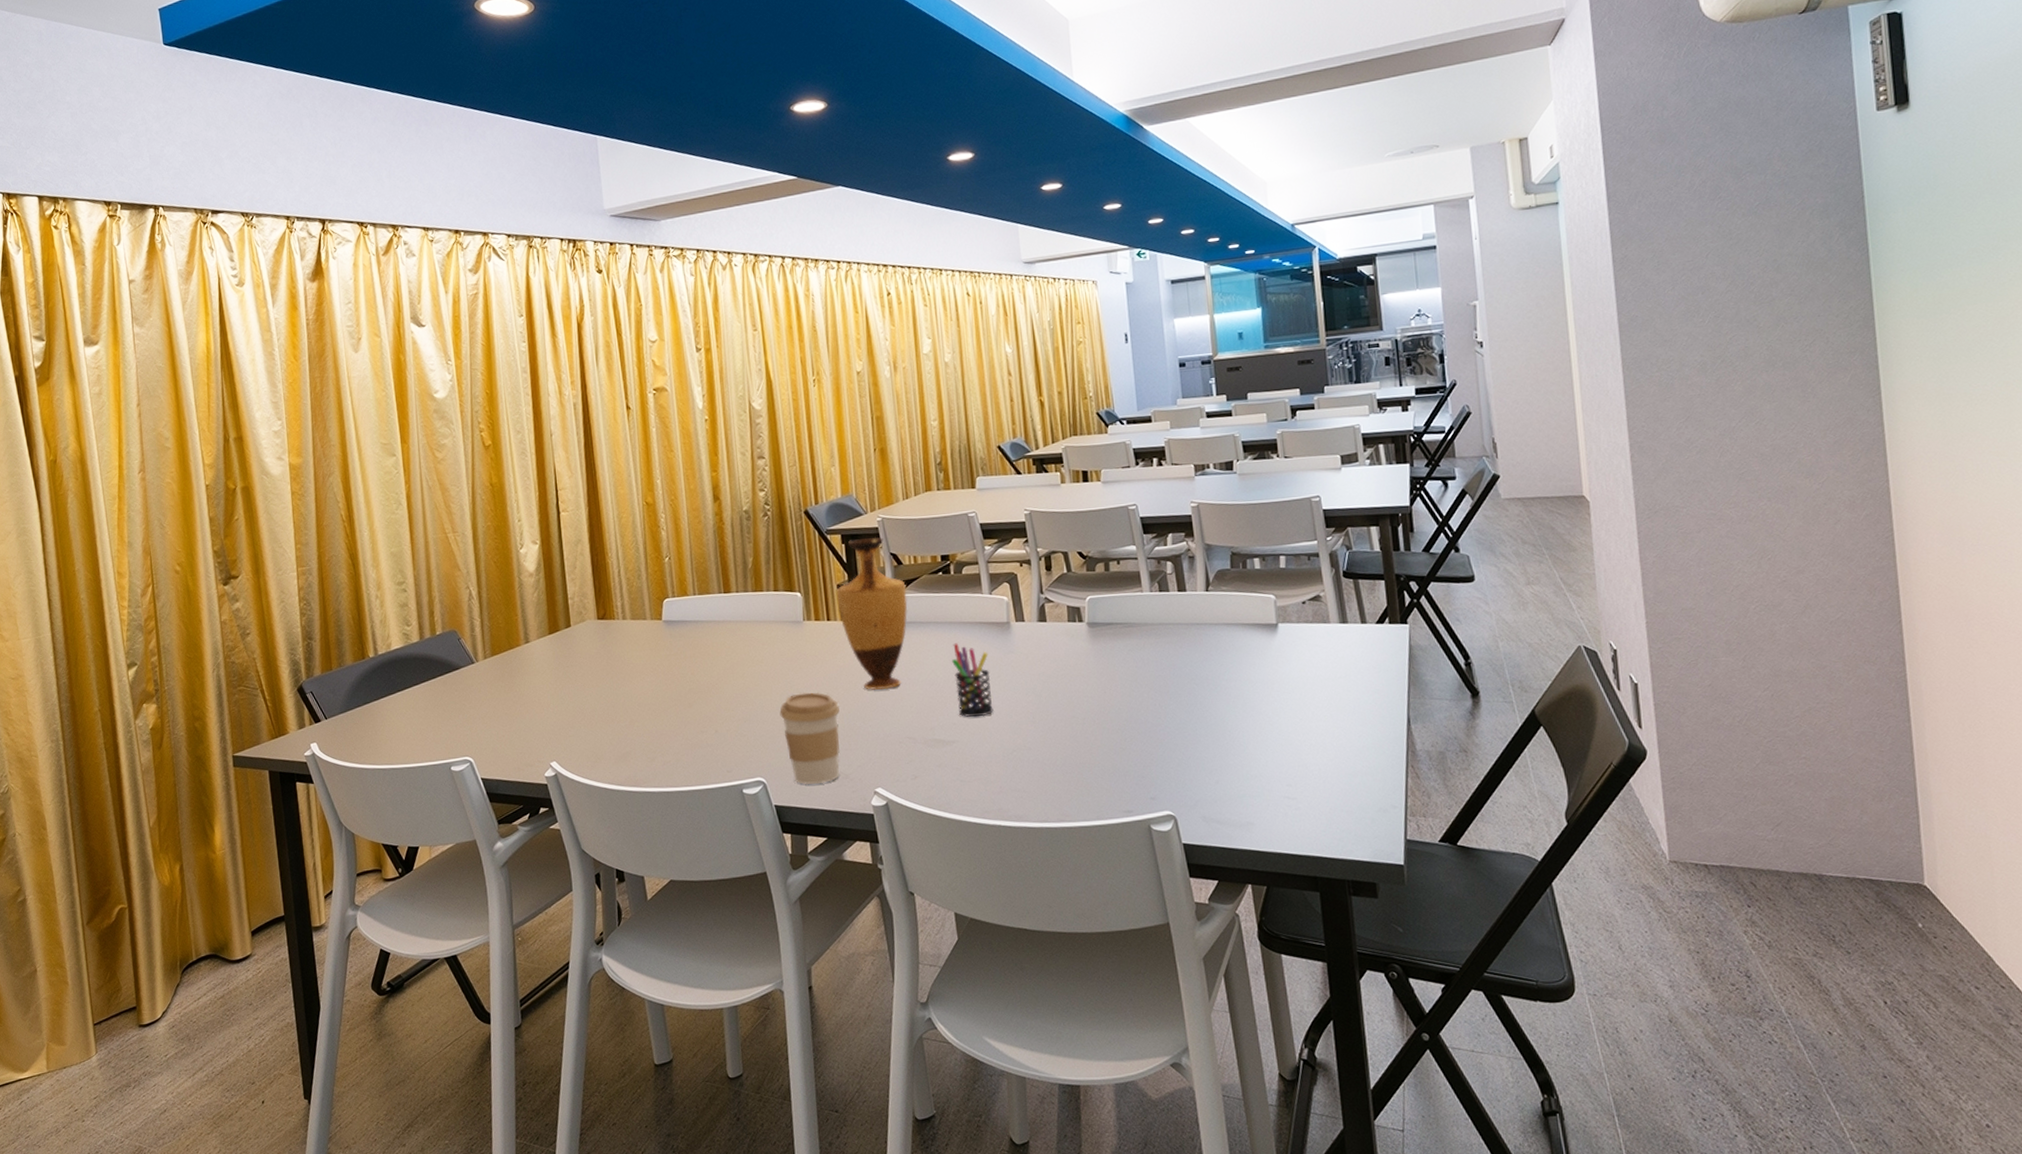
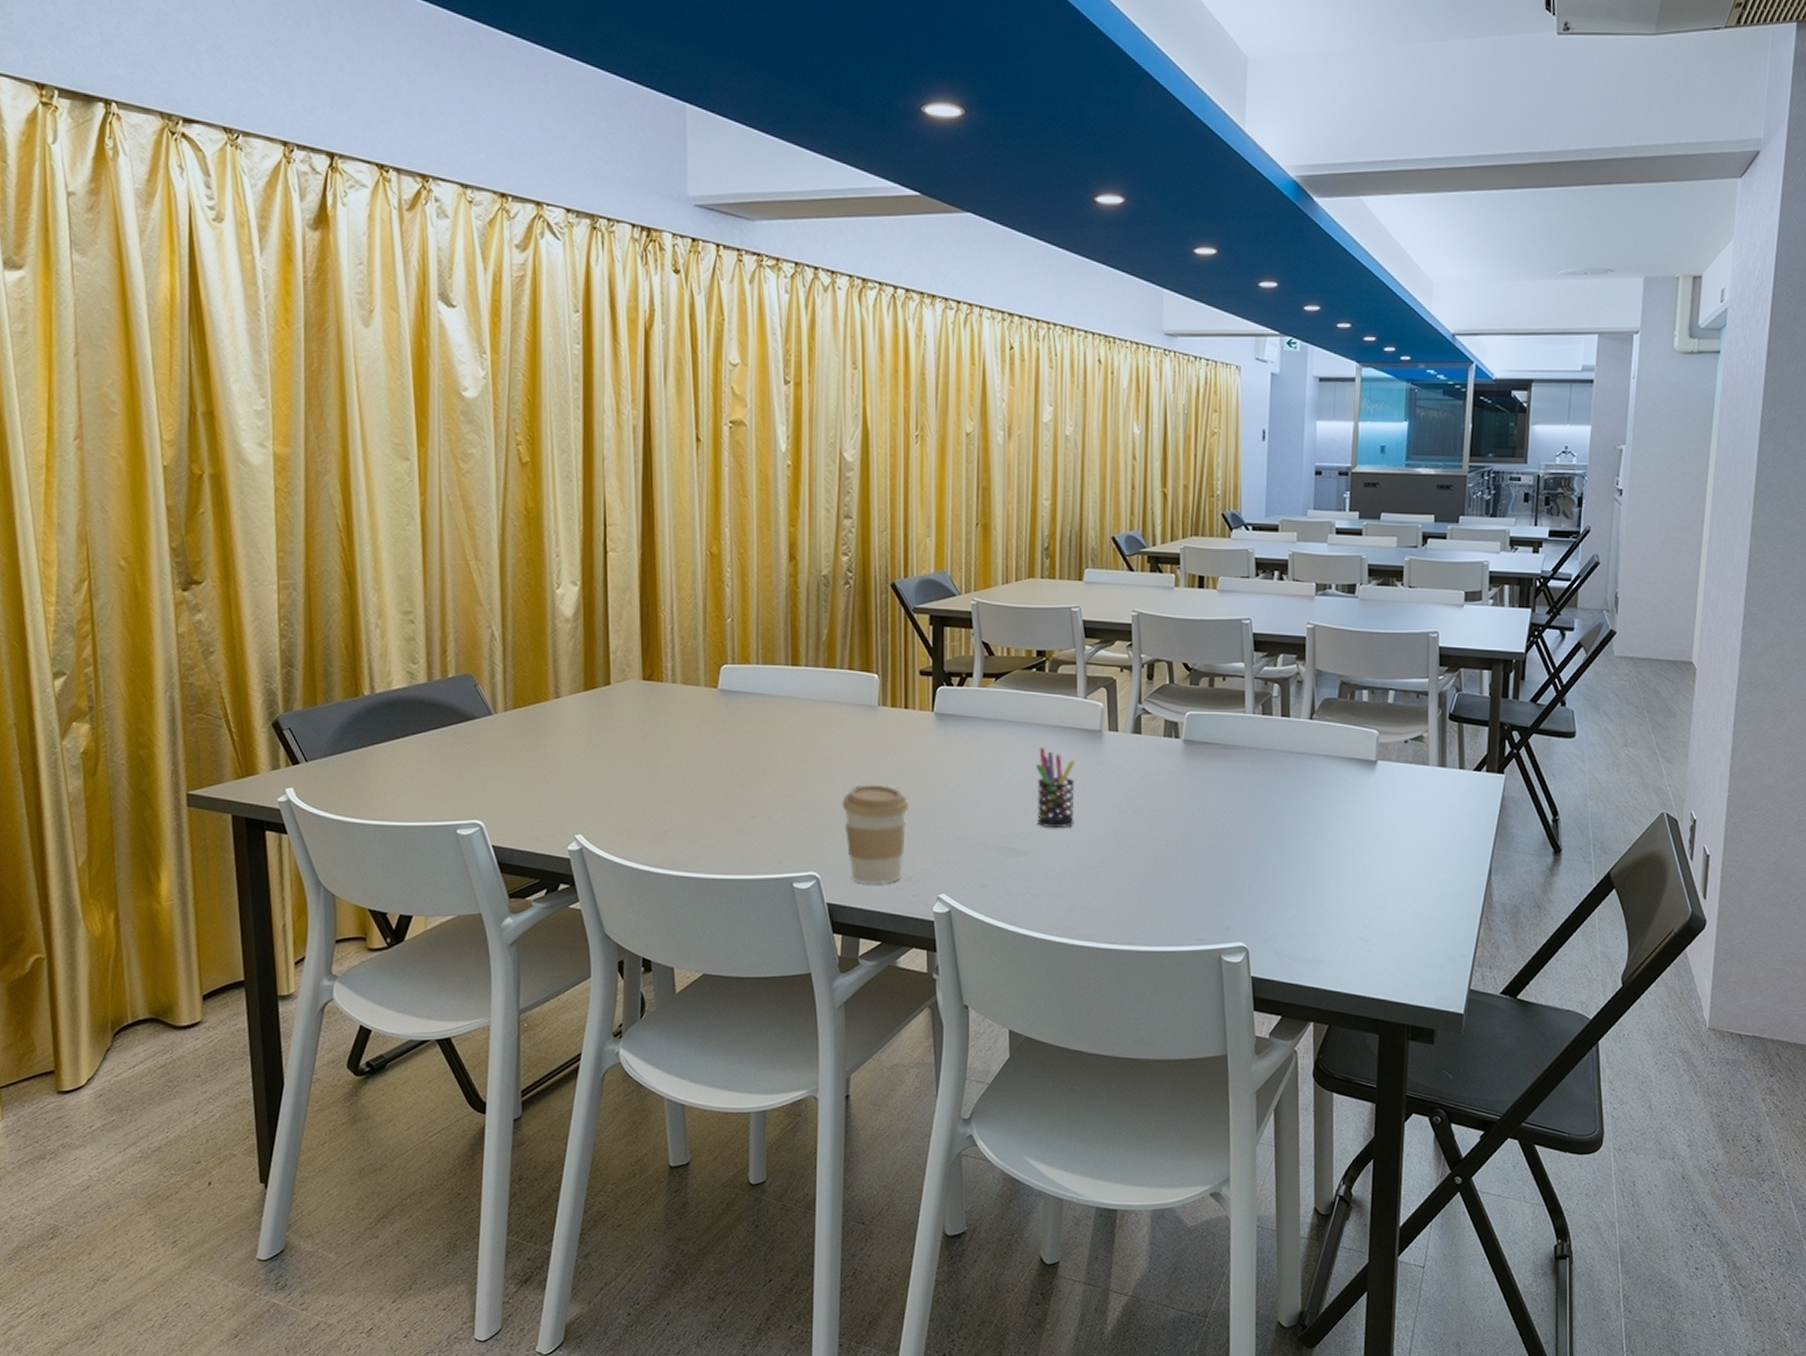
vase: present [836,536,908,690] -> none [917,621,995,790]

